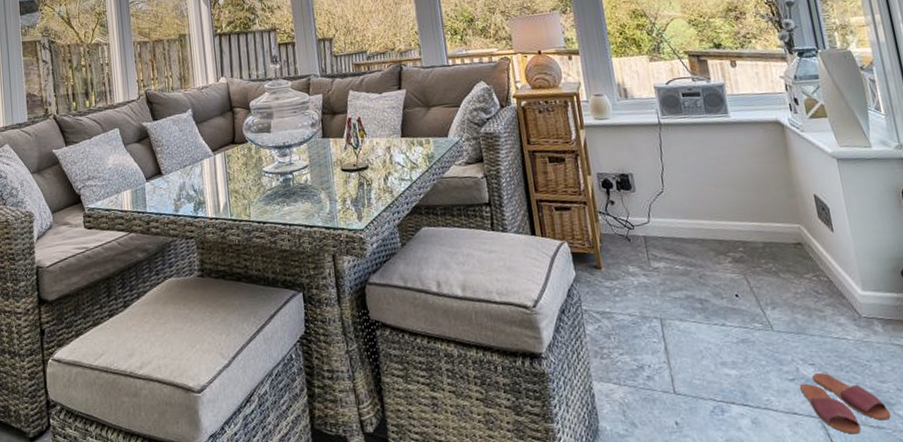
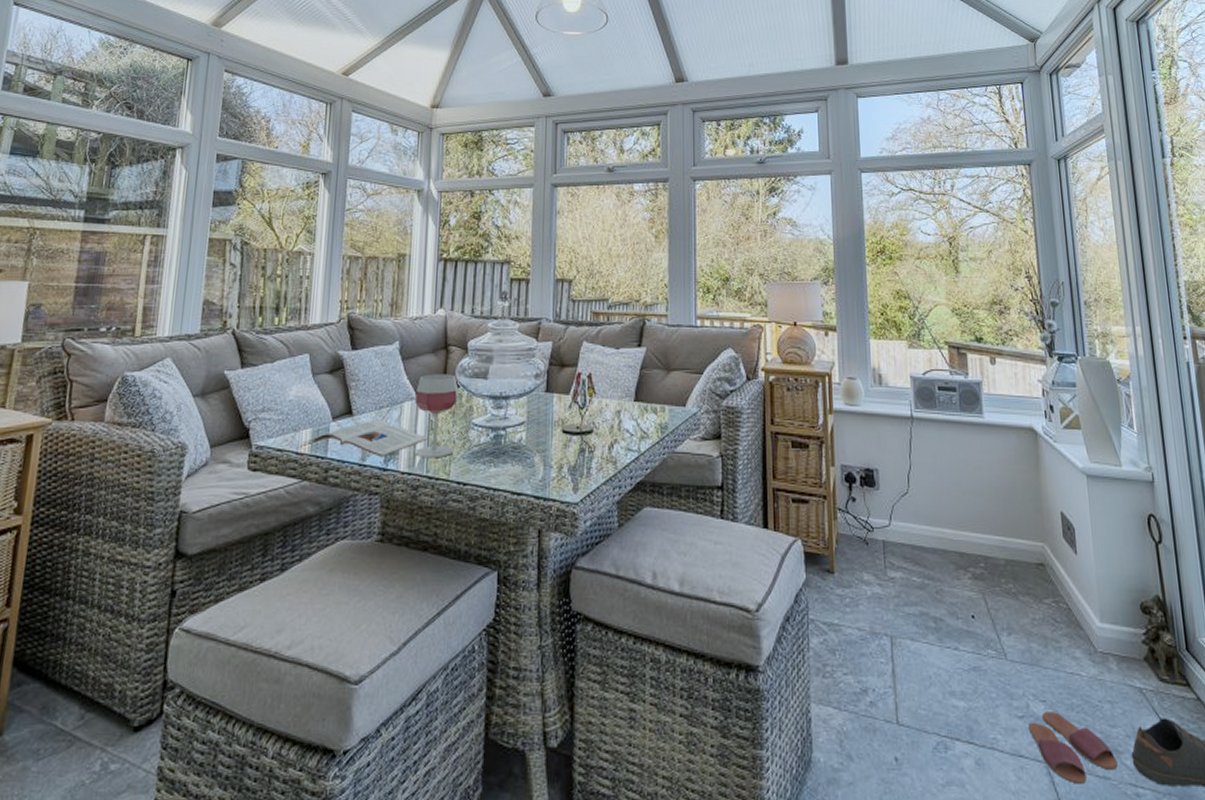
magazine: none [124,176,227,207] -> present [301,419,428,457]
wineglass: none [211,131,250,205] -> present [415,374,459,459]

